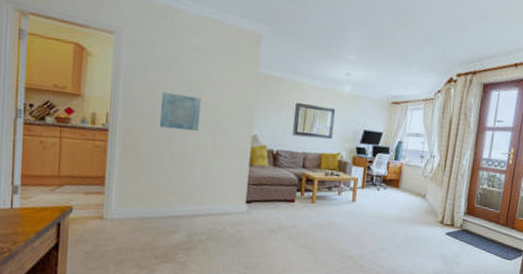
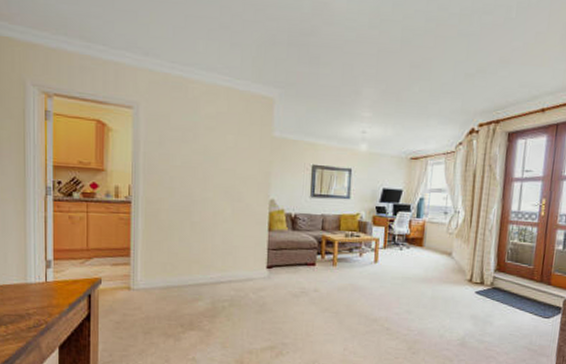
wall art: present [160,91,202,132] -> none [180,161,218,200]

